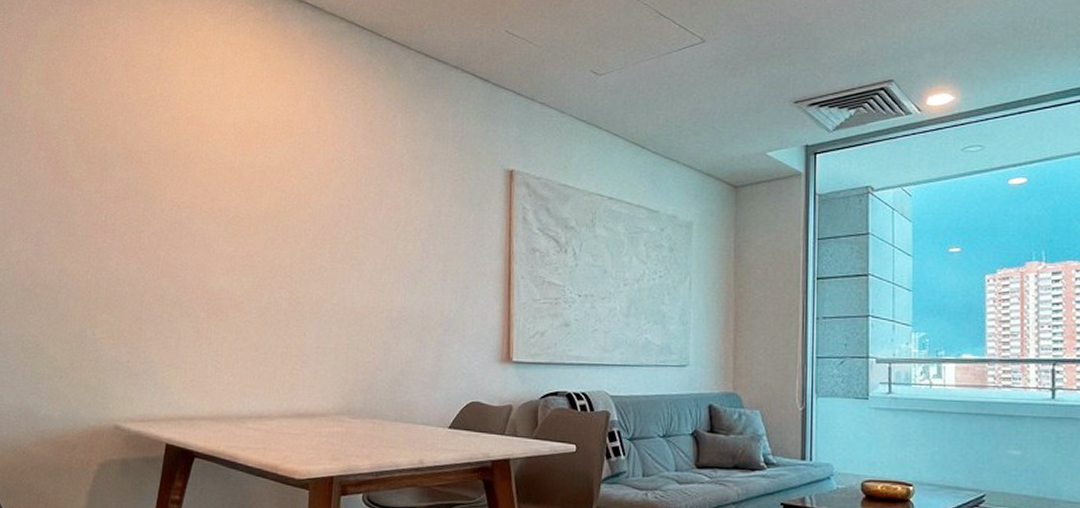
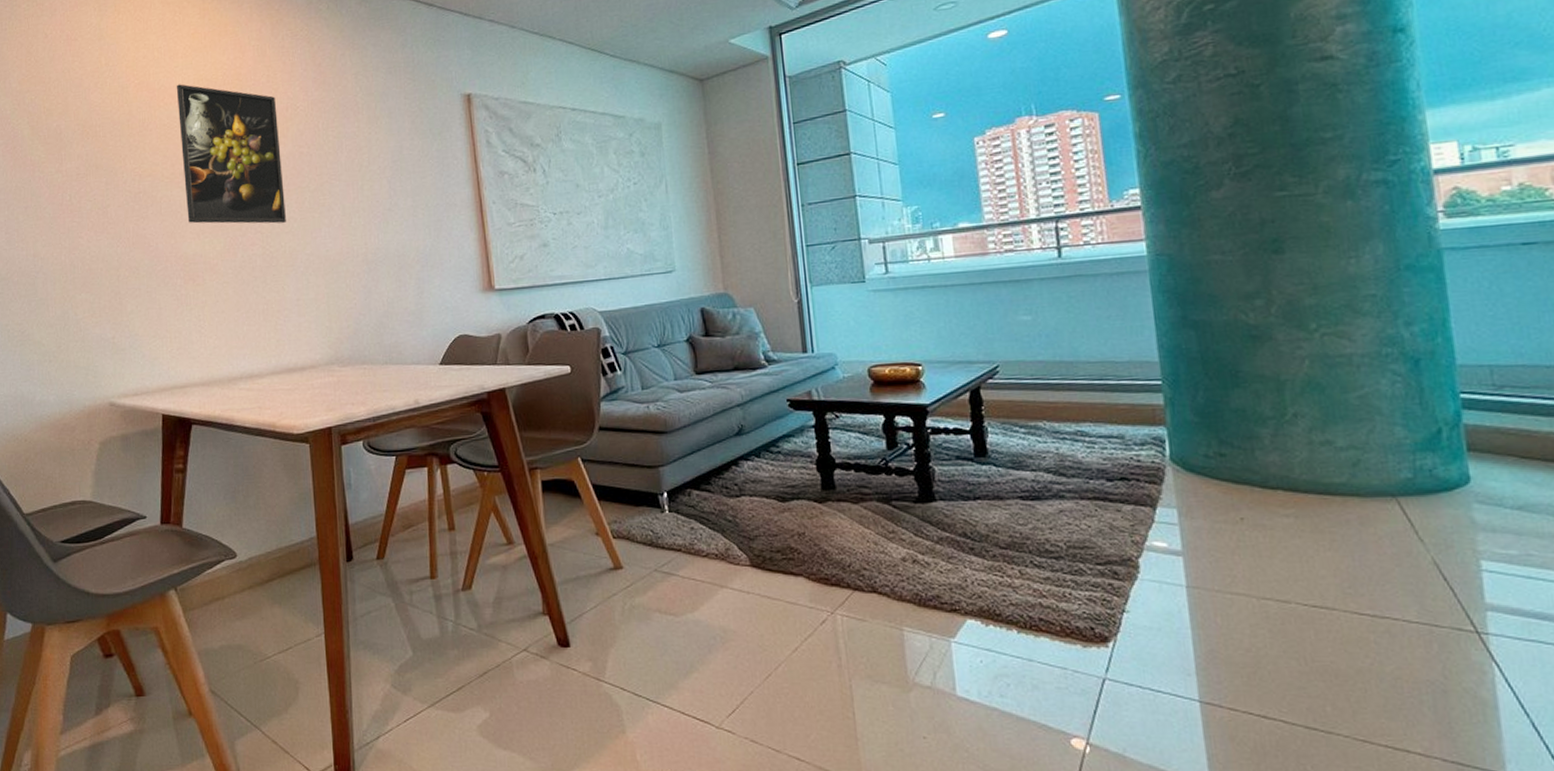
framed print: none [219,123,323,270] -> present [176,84,286,224]

